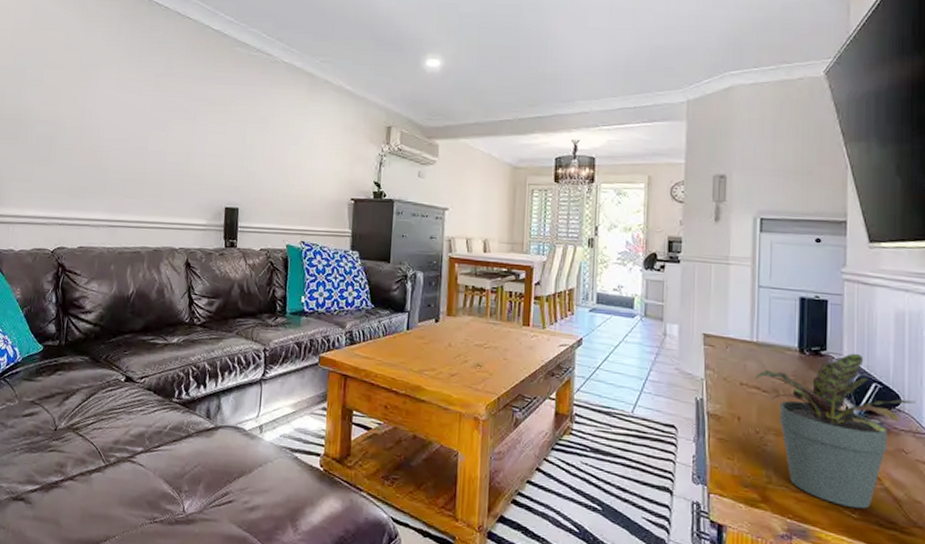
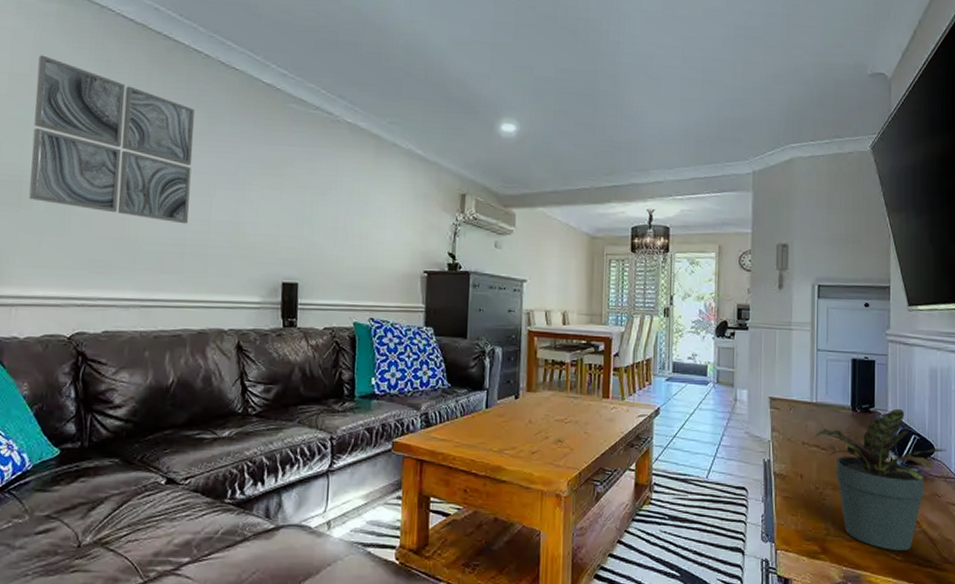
wall art: none [25,13,155,155] -> present [29,55,195,224]

